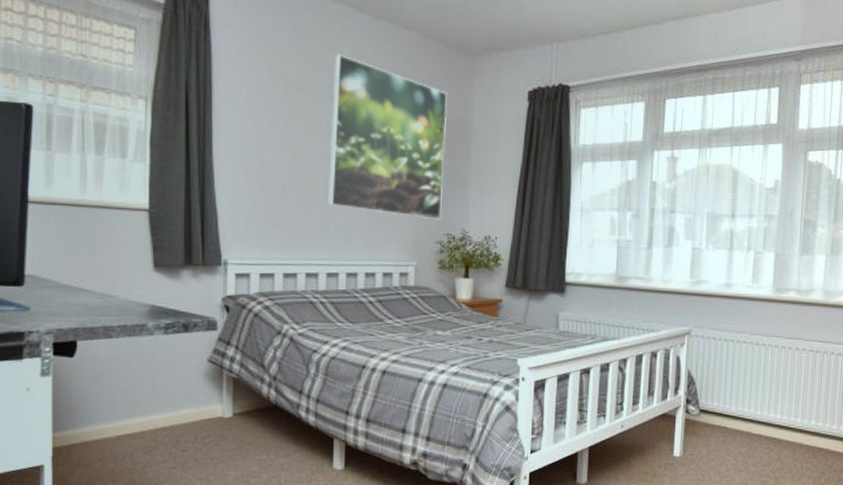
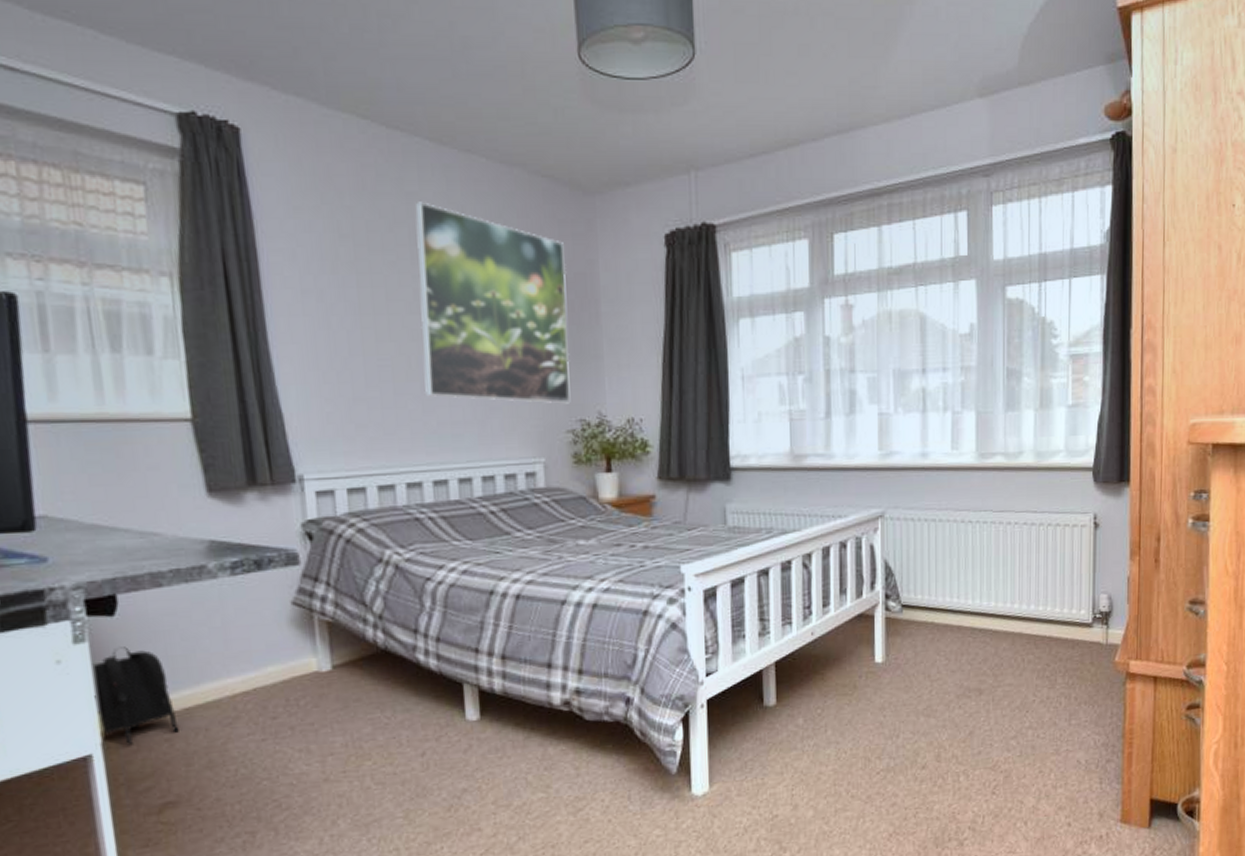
backpack: none [51,382,111,461] -> present [92,647,179,746]

